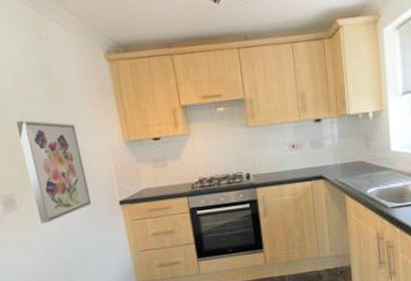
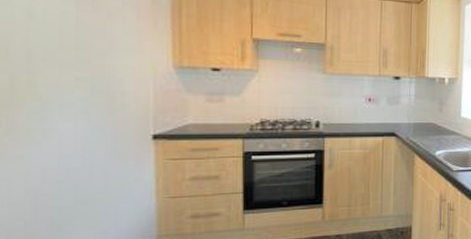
wall art: present [16,120,92,224] -> none [18,18,113,153]

